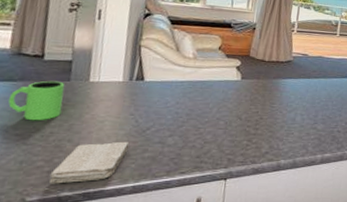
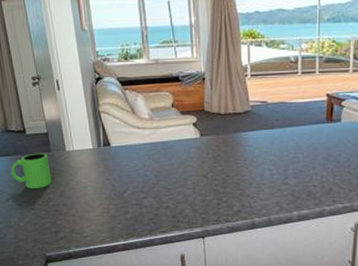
washcloth: present [49,141,130,184] -> none [57,204,113,242]

